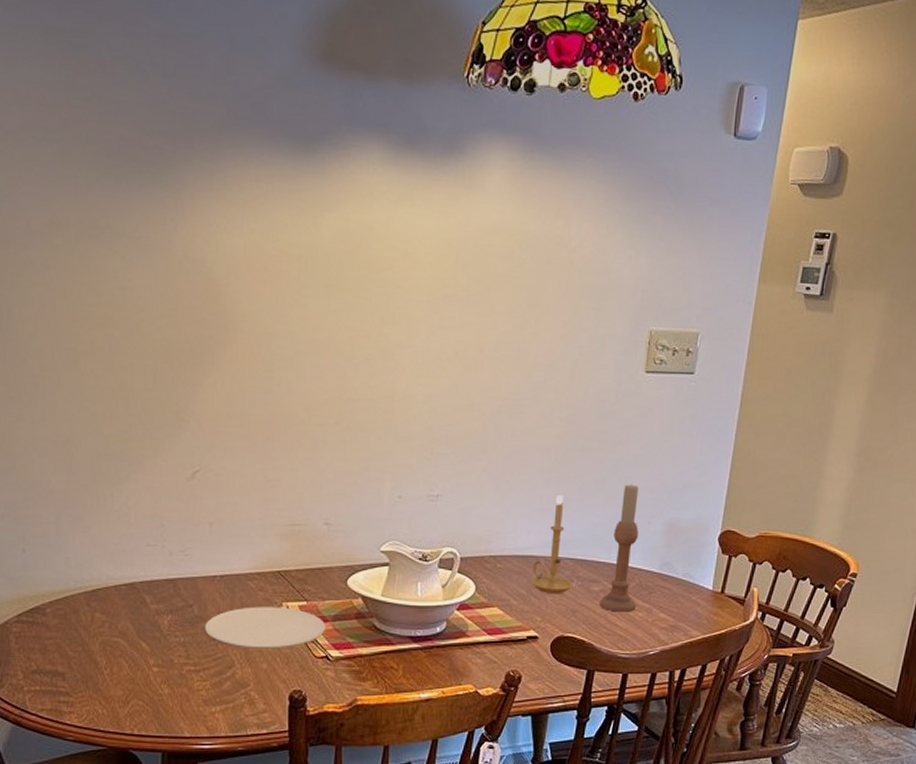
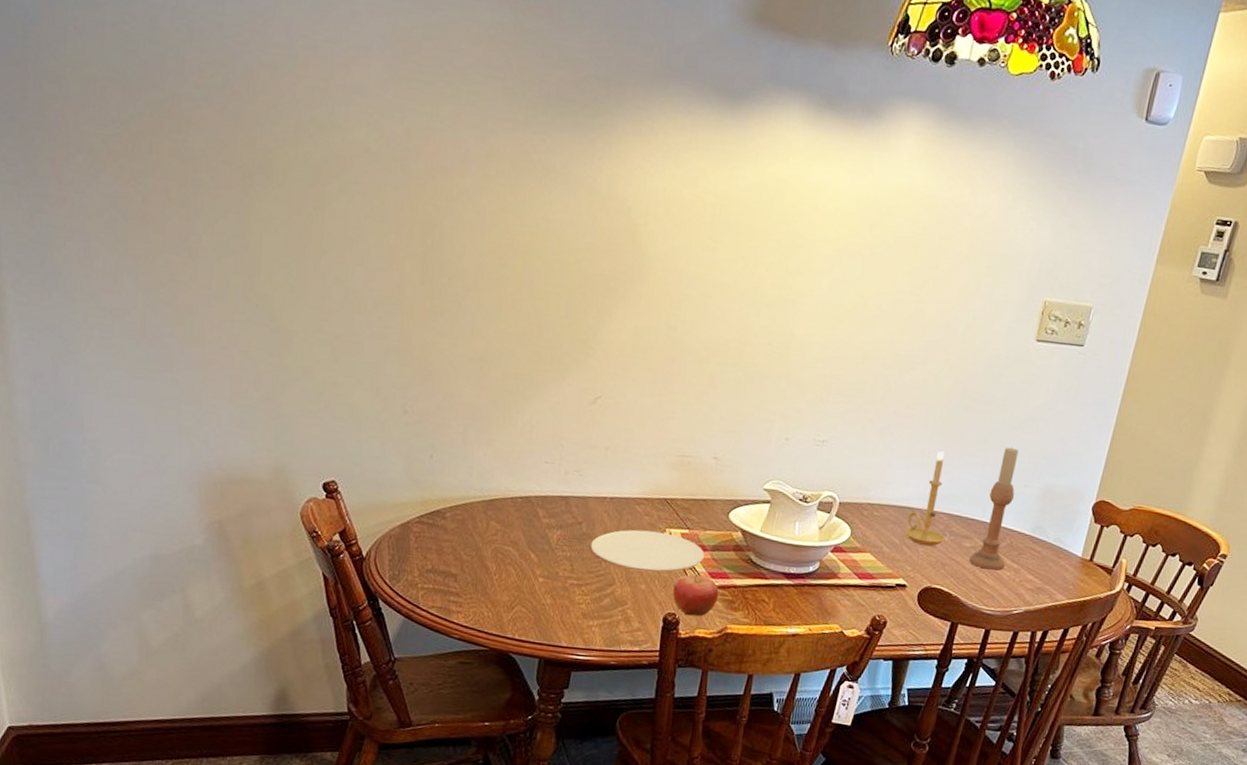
fruit: none [296,646,345,691] -> present [672,573,719,616]

